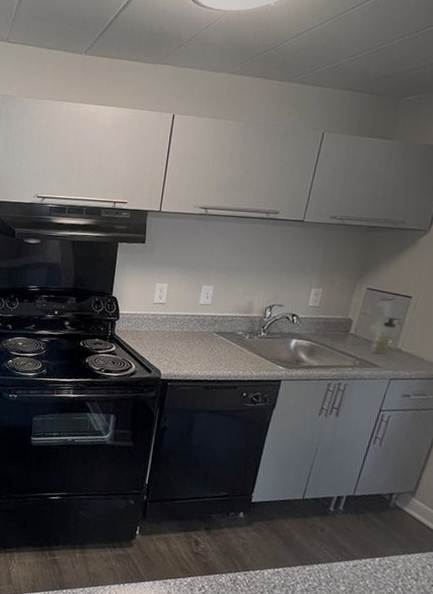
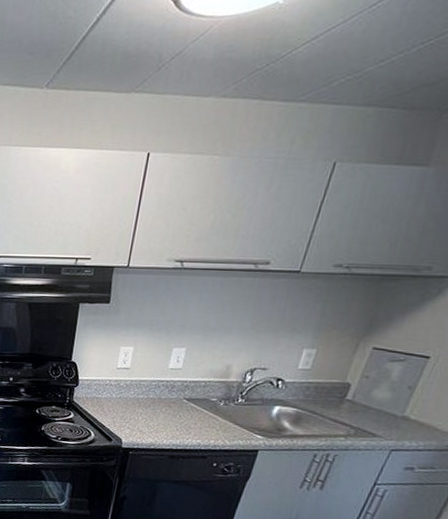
soap dispenser: present [370,317,400,355] -> none [369,380,412,423]

